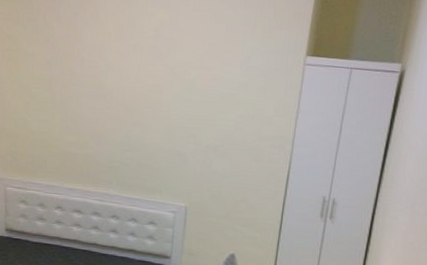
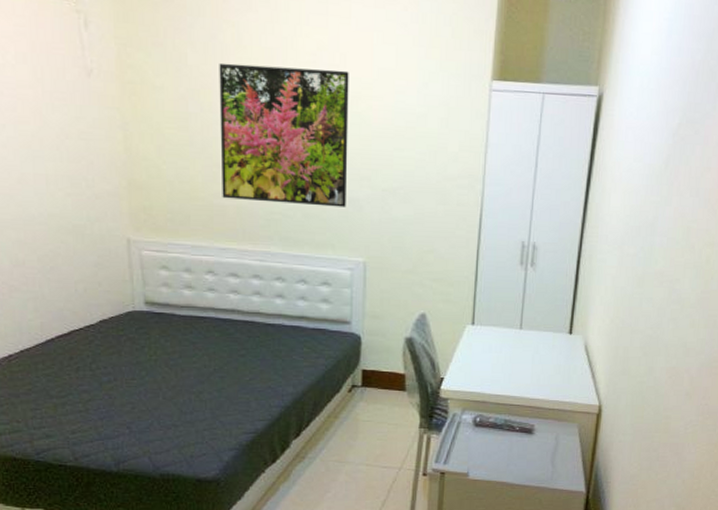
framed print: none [73,35,185,160] -> present [219,62,349,207]

